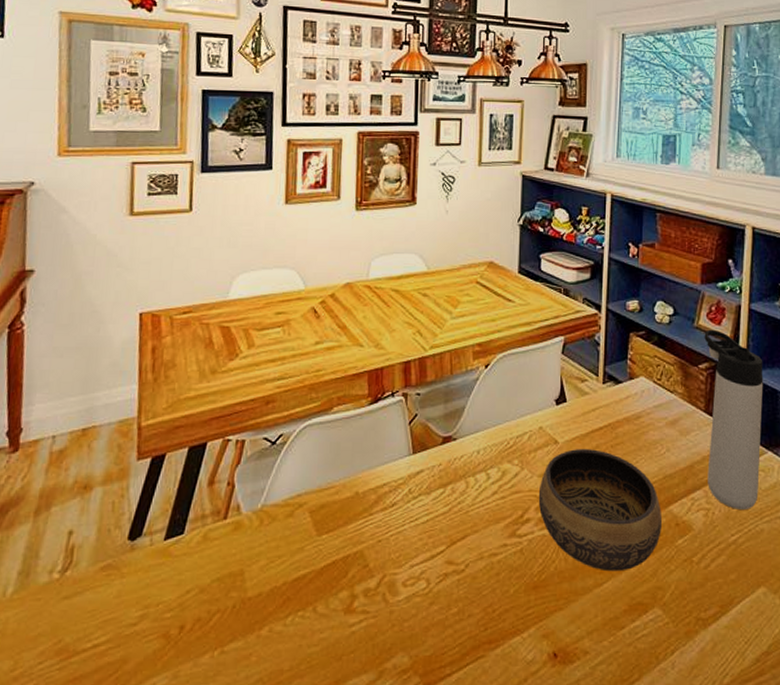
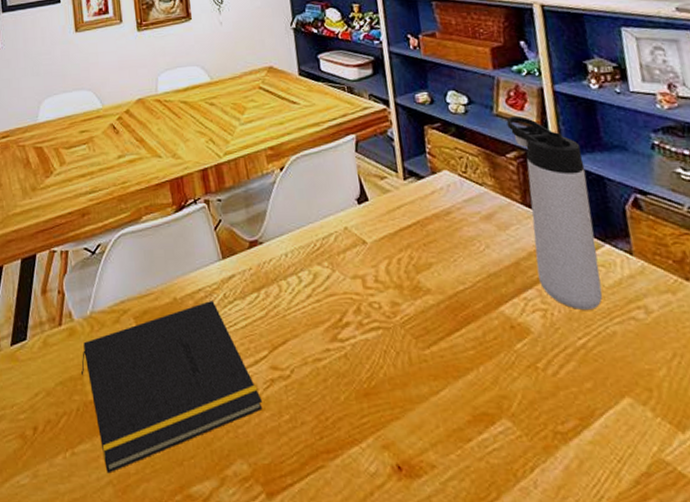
notepad: none [243,494,432,671] -> present [81,299,263,474]
bowl: present [538,449,661,572] -> none [354,248,496,378]

